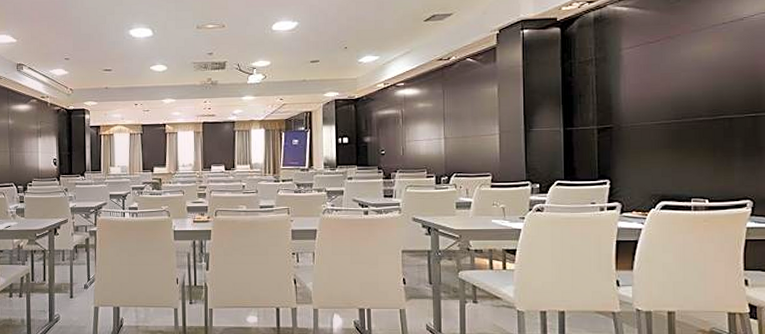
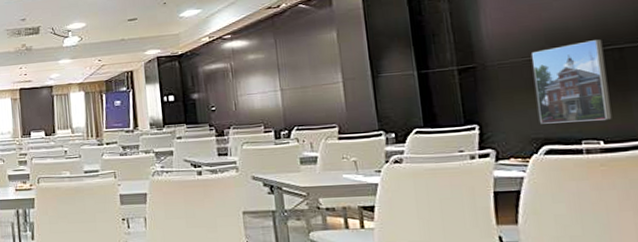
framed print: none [660,109,717,182] -> present [532,39,612,124]

